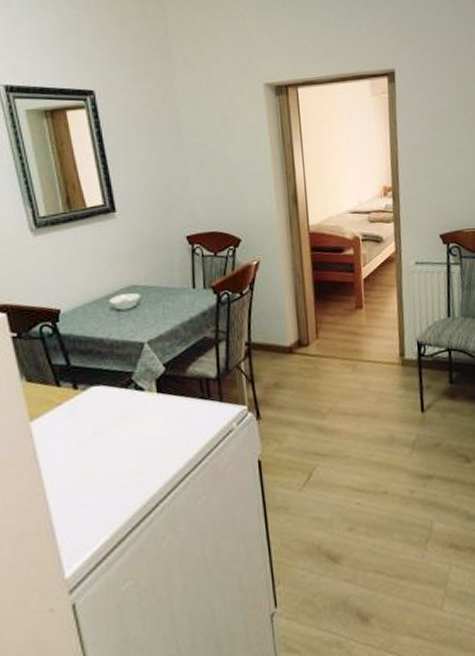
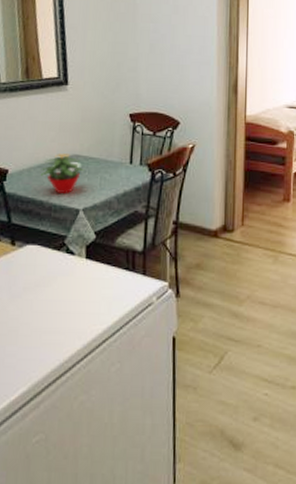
potted flower: none [96,285,145,328] -> present [40,153,85,193]

